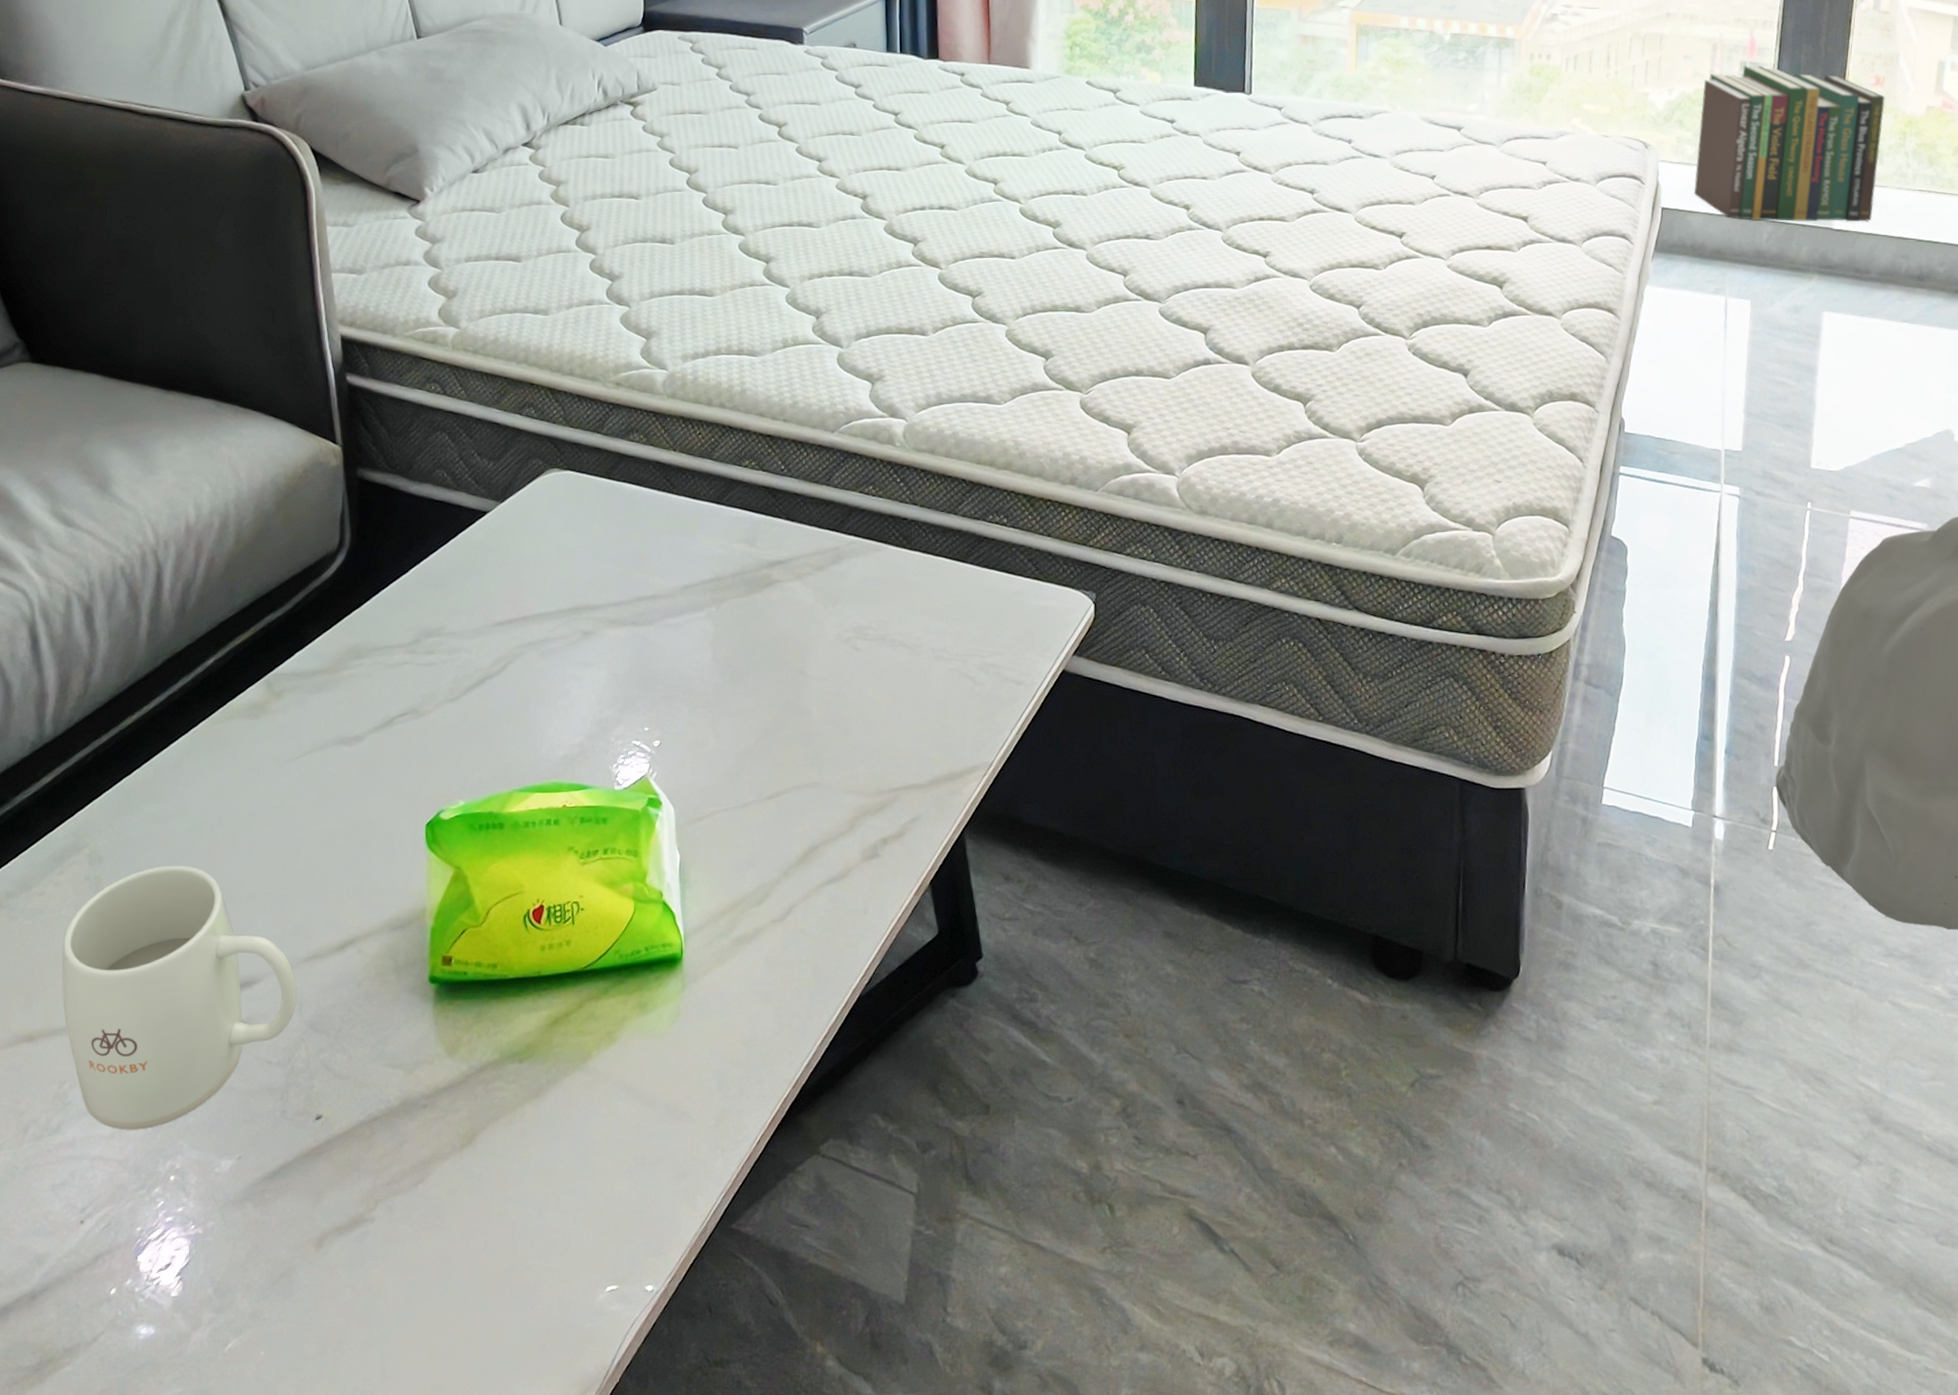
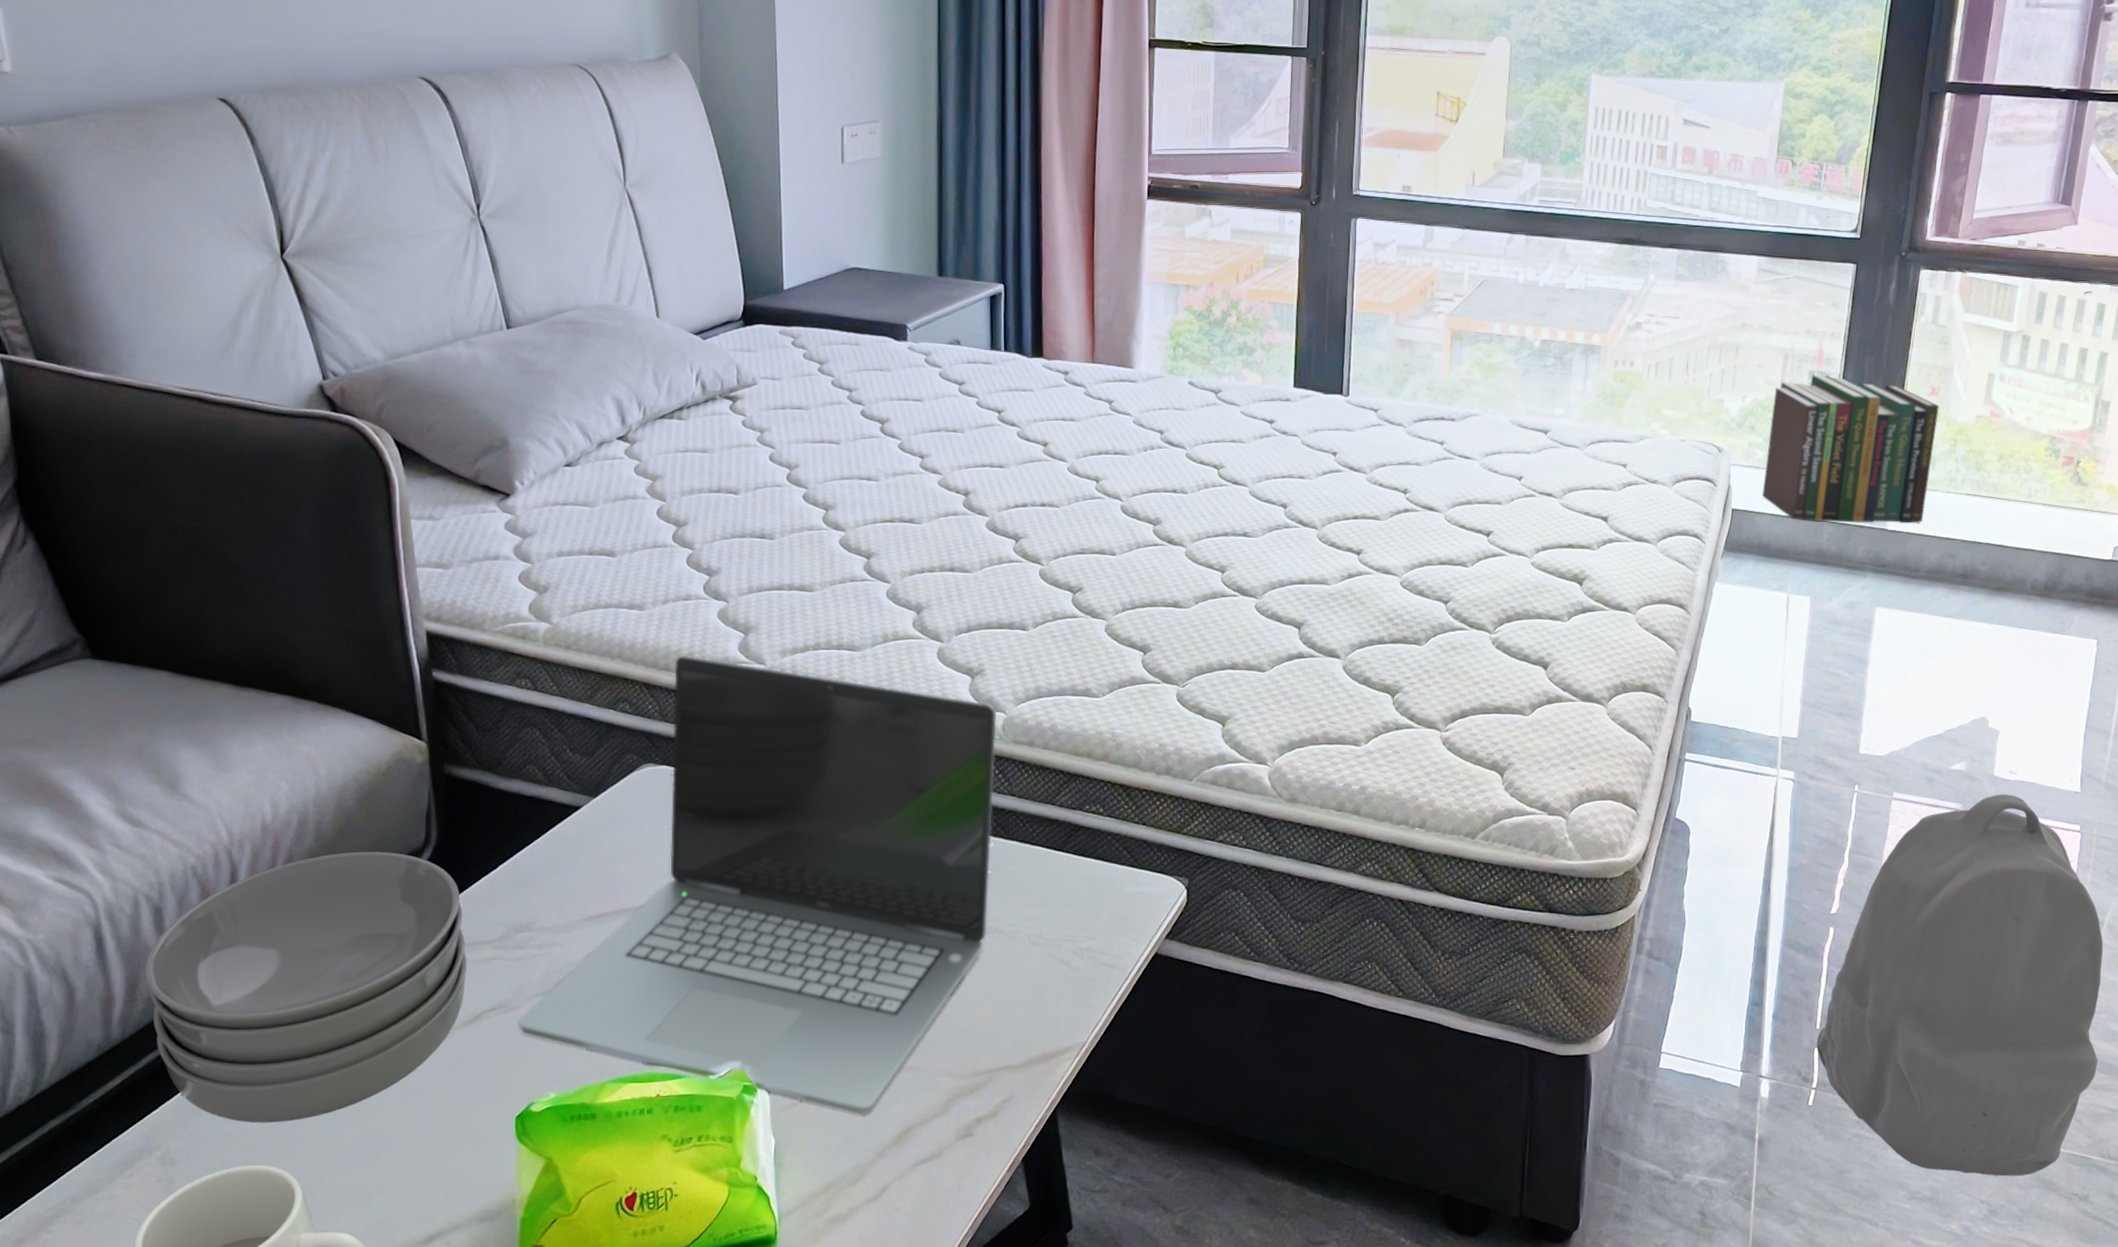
bowl: none [76,553,379,824] -> present [144,851,467,1123]
laptop: none [428,360,898,832] -> present [518,655,997,1116]

